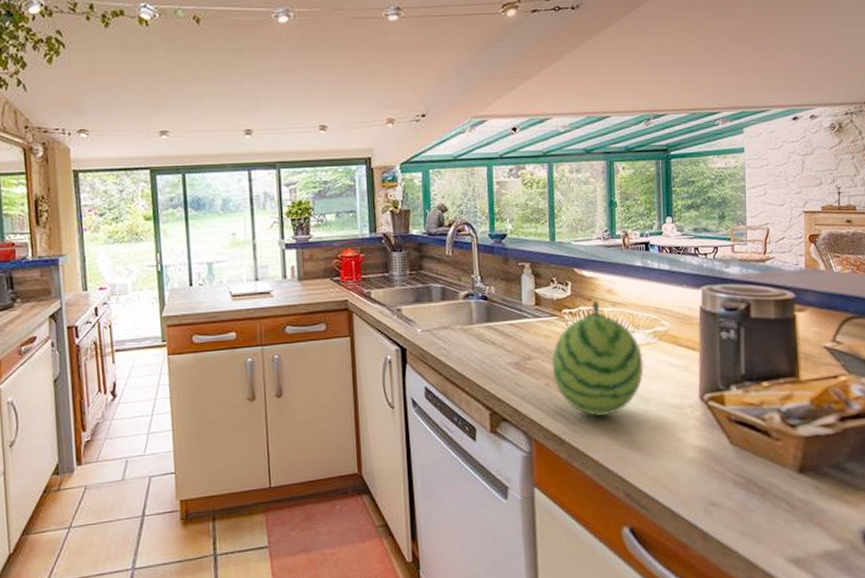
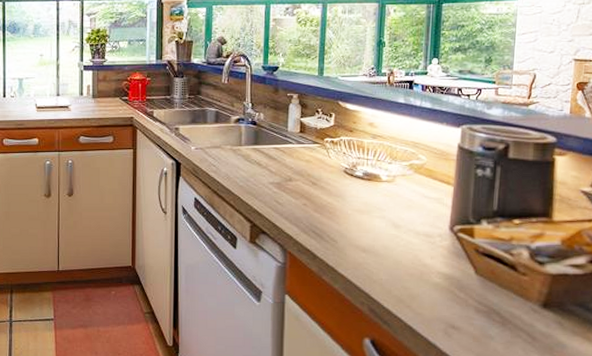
fruit: present [552,300,644,417] -> none [310,132,398,238]

